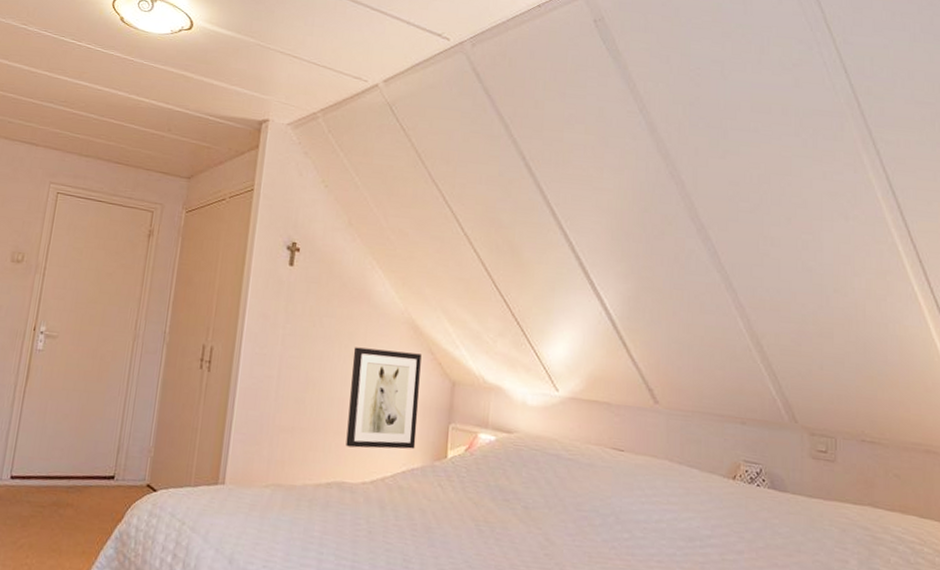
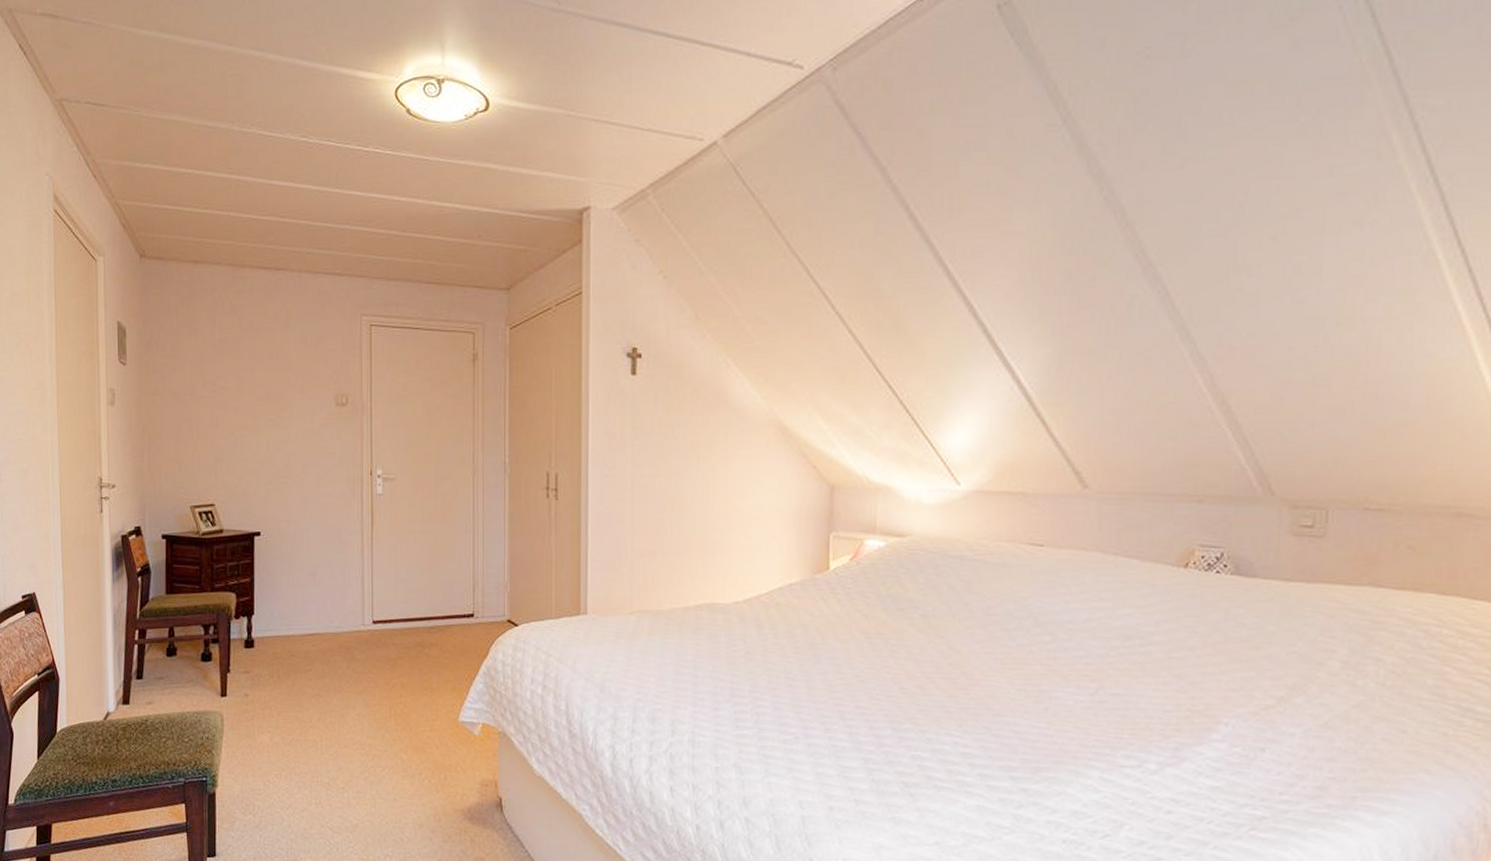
wall art: present [345,347,422,449] -> none [713,458,793,567]

